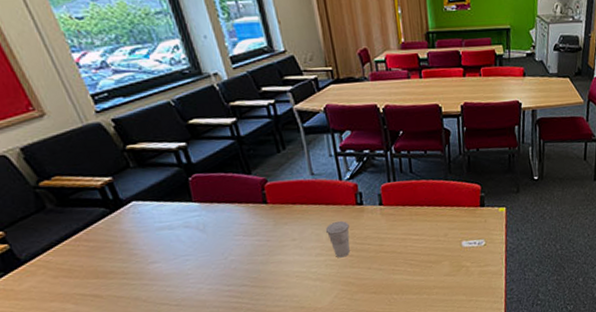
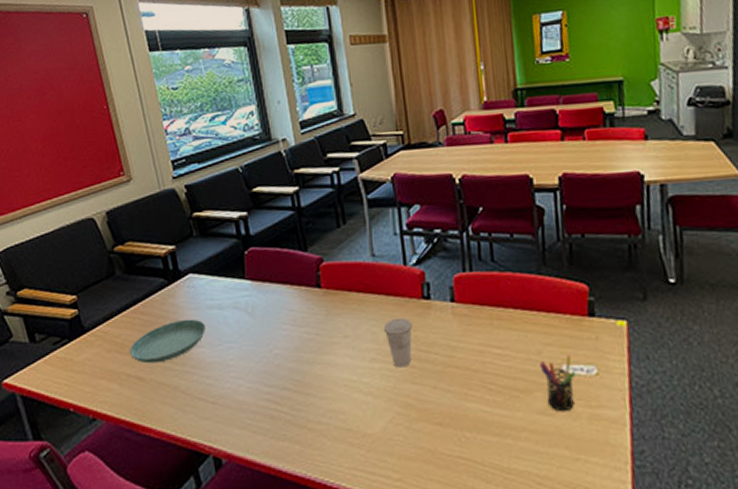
saucer: none [78,240,159,283] -> present [129,319,206,364]
pen holder: none [446,234,471,273] -> present [539,355,576,412]

